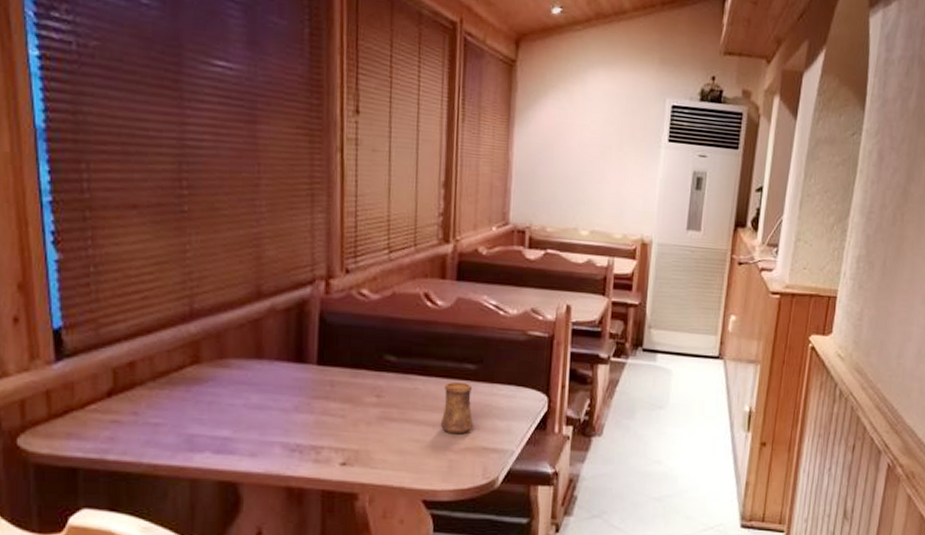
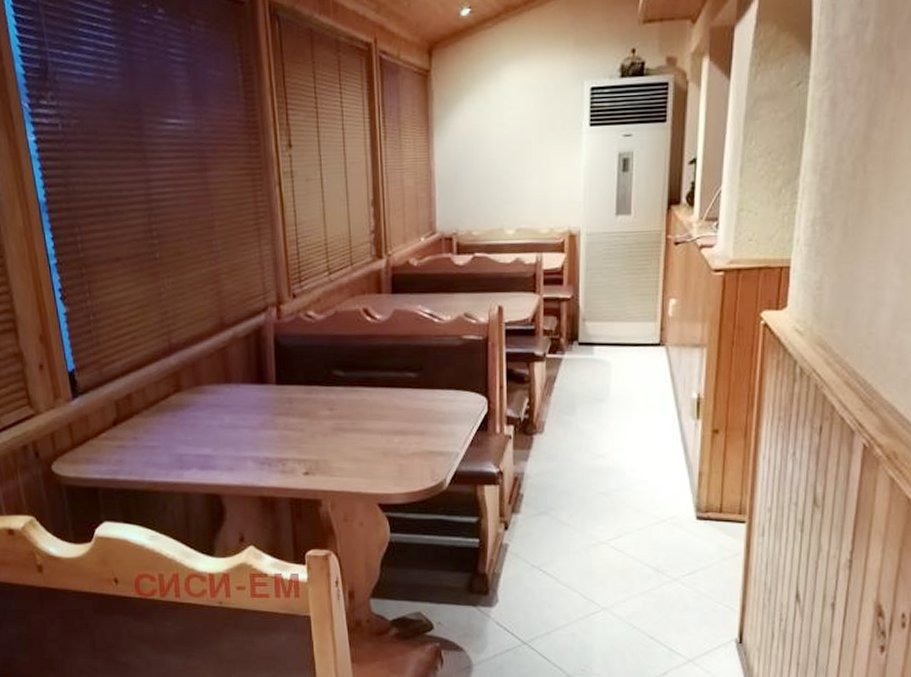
cup: present [440,381,474,435] -> none [388,390,419,440]

